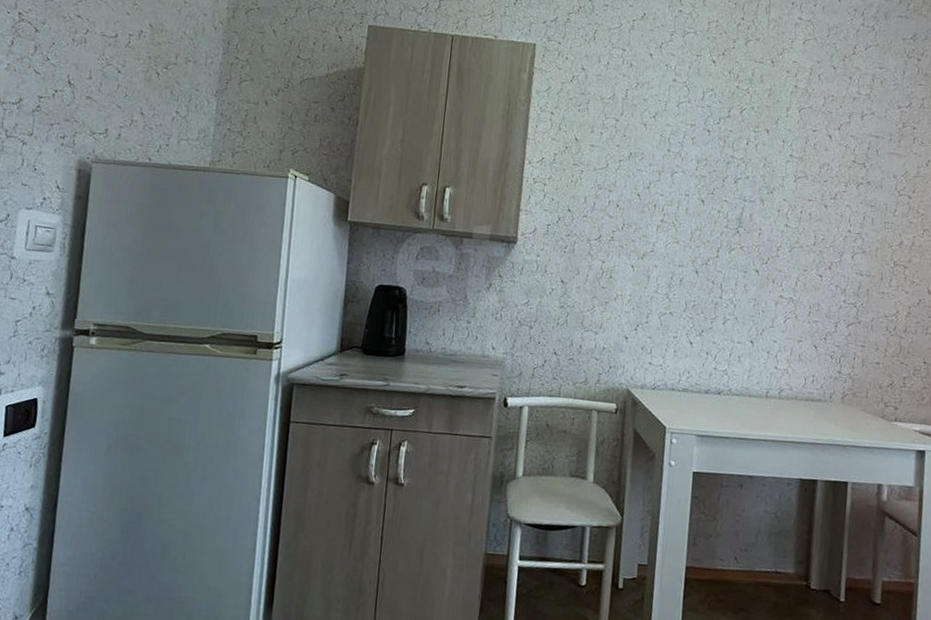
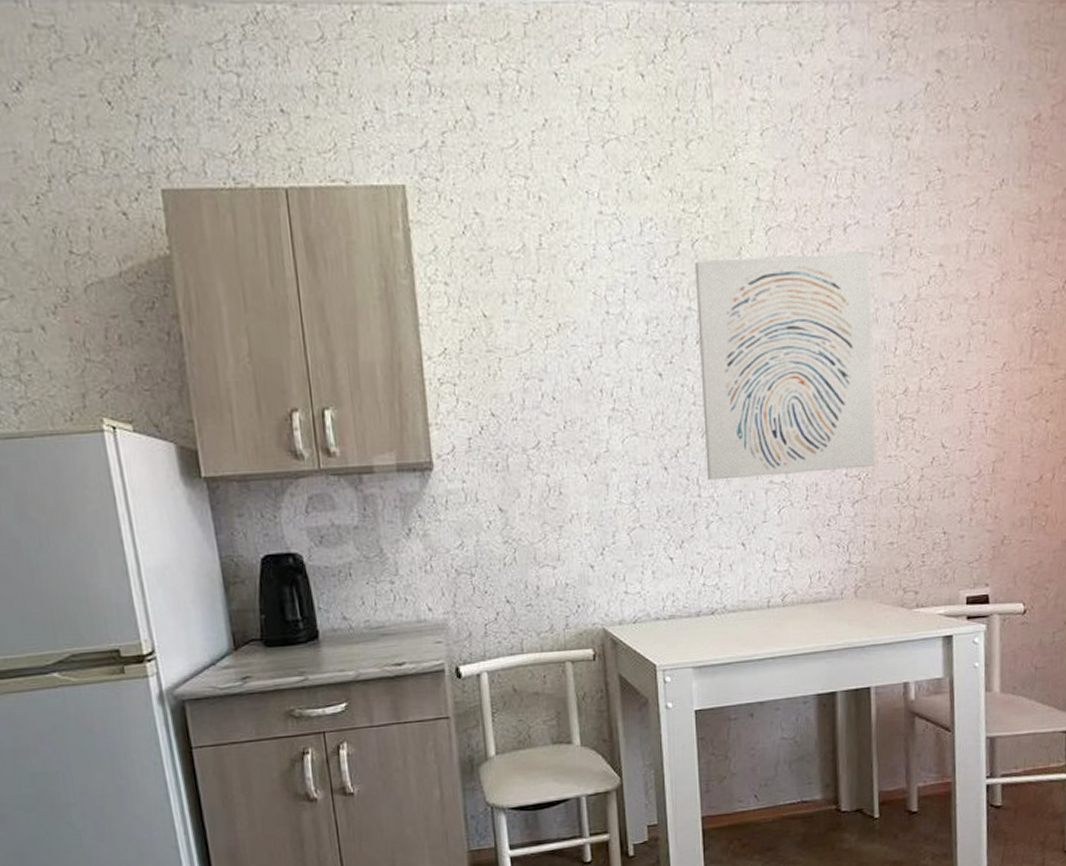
wall art: none [729,123,881,298] -> present [695,252,876,481]

